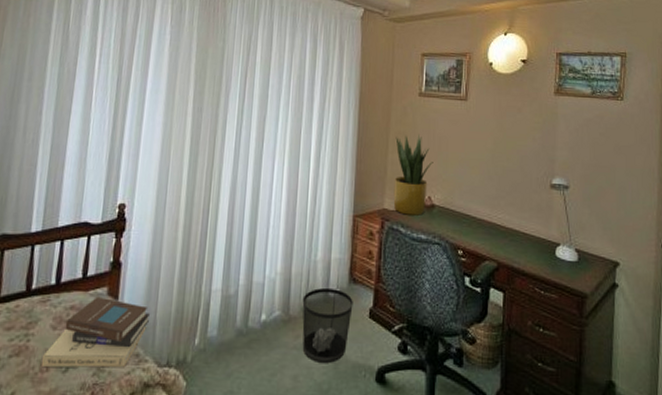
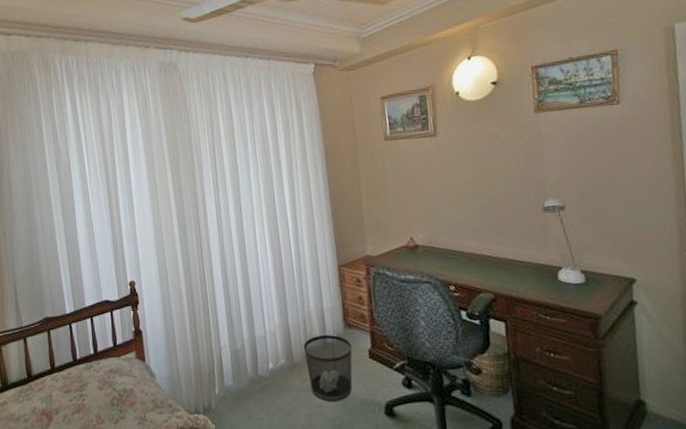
books: present [40,296,151,368] -> none [96,360,174,421]
planter: present [393,134,433,216] -> none [367,178,410,259]

